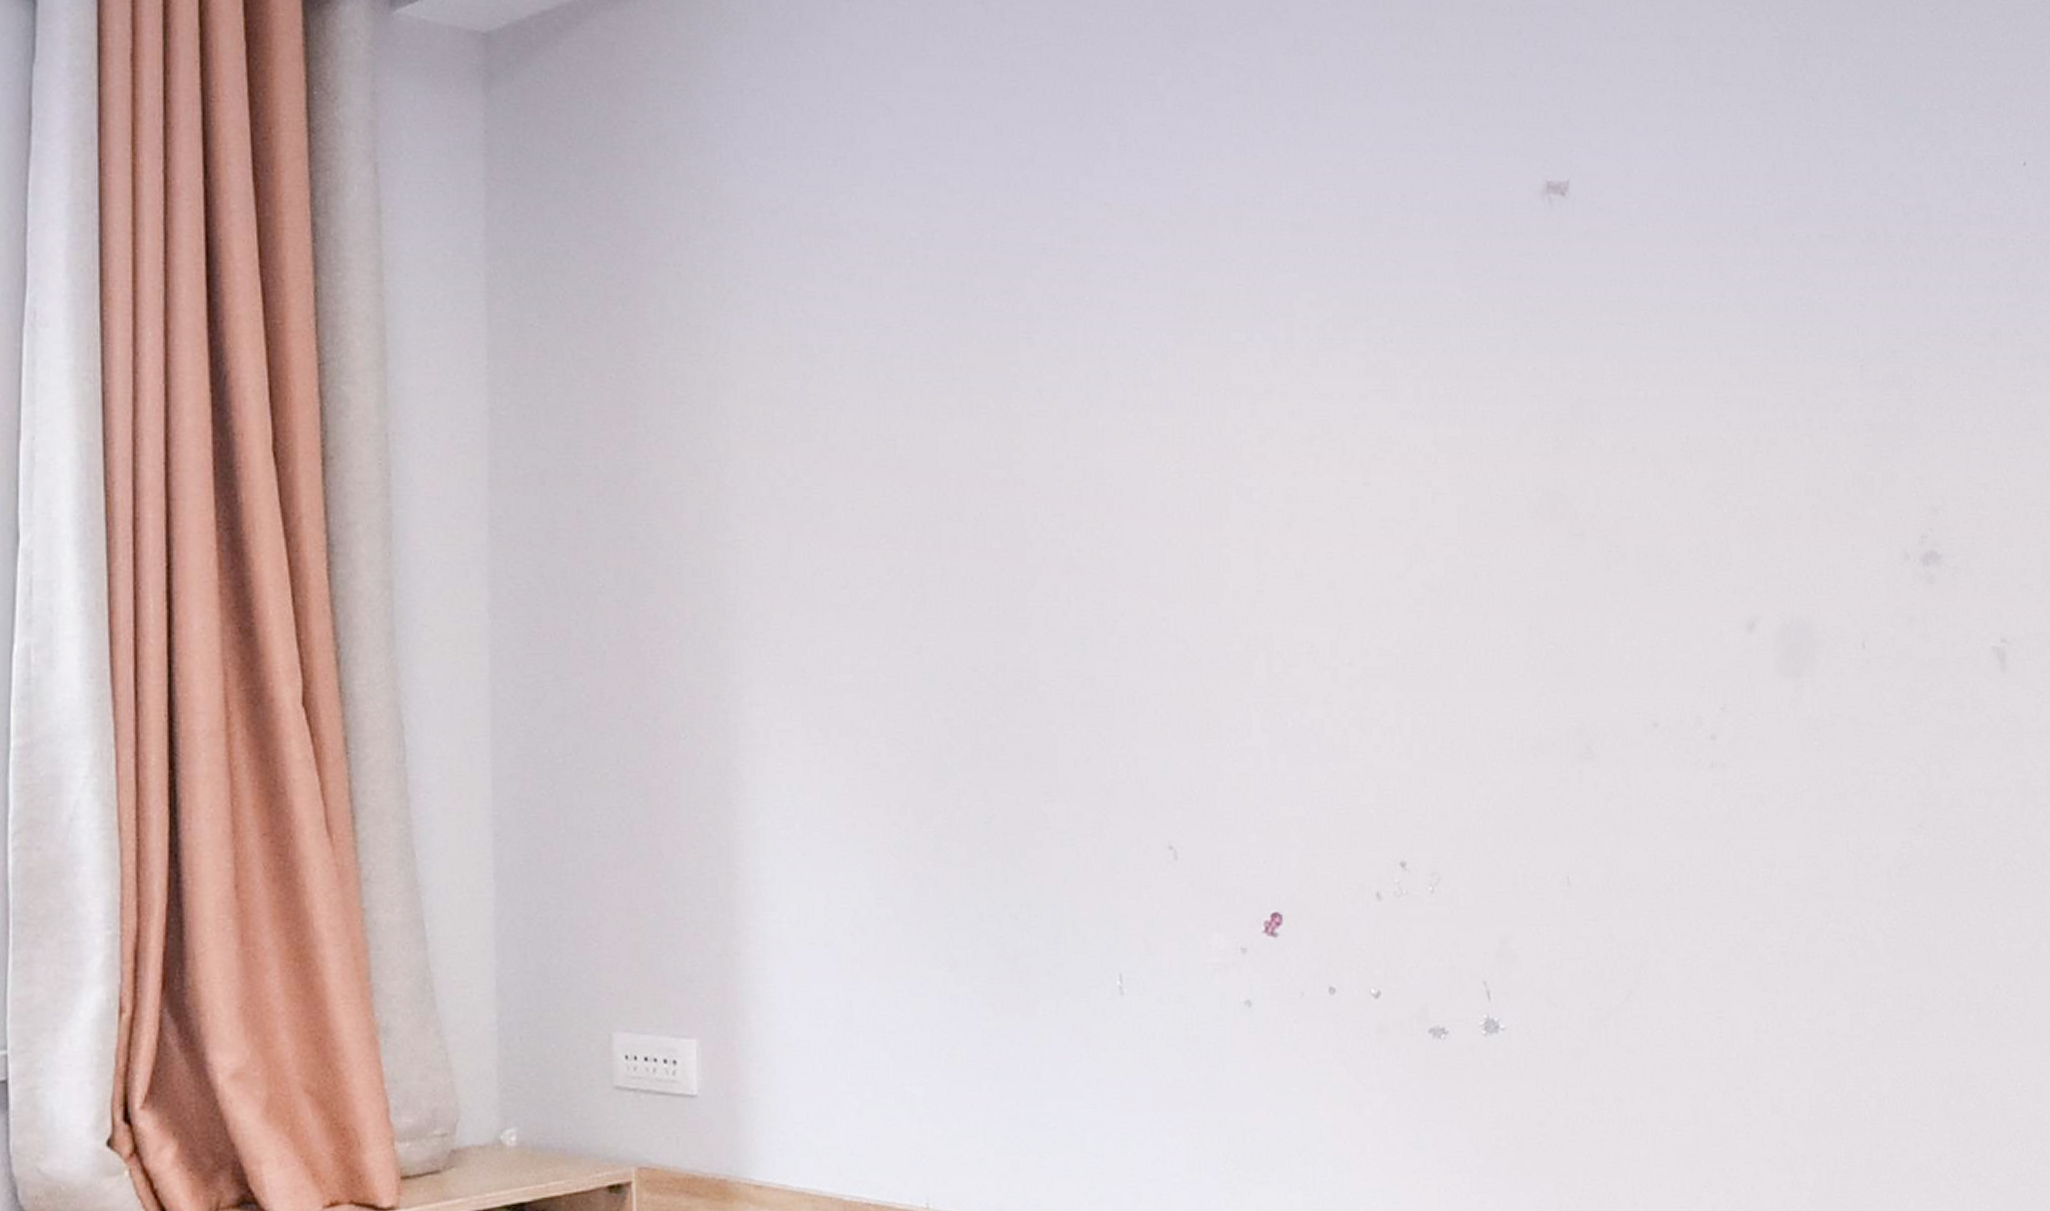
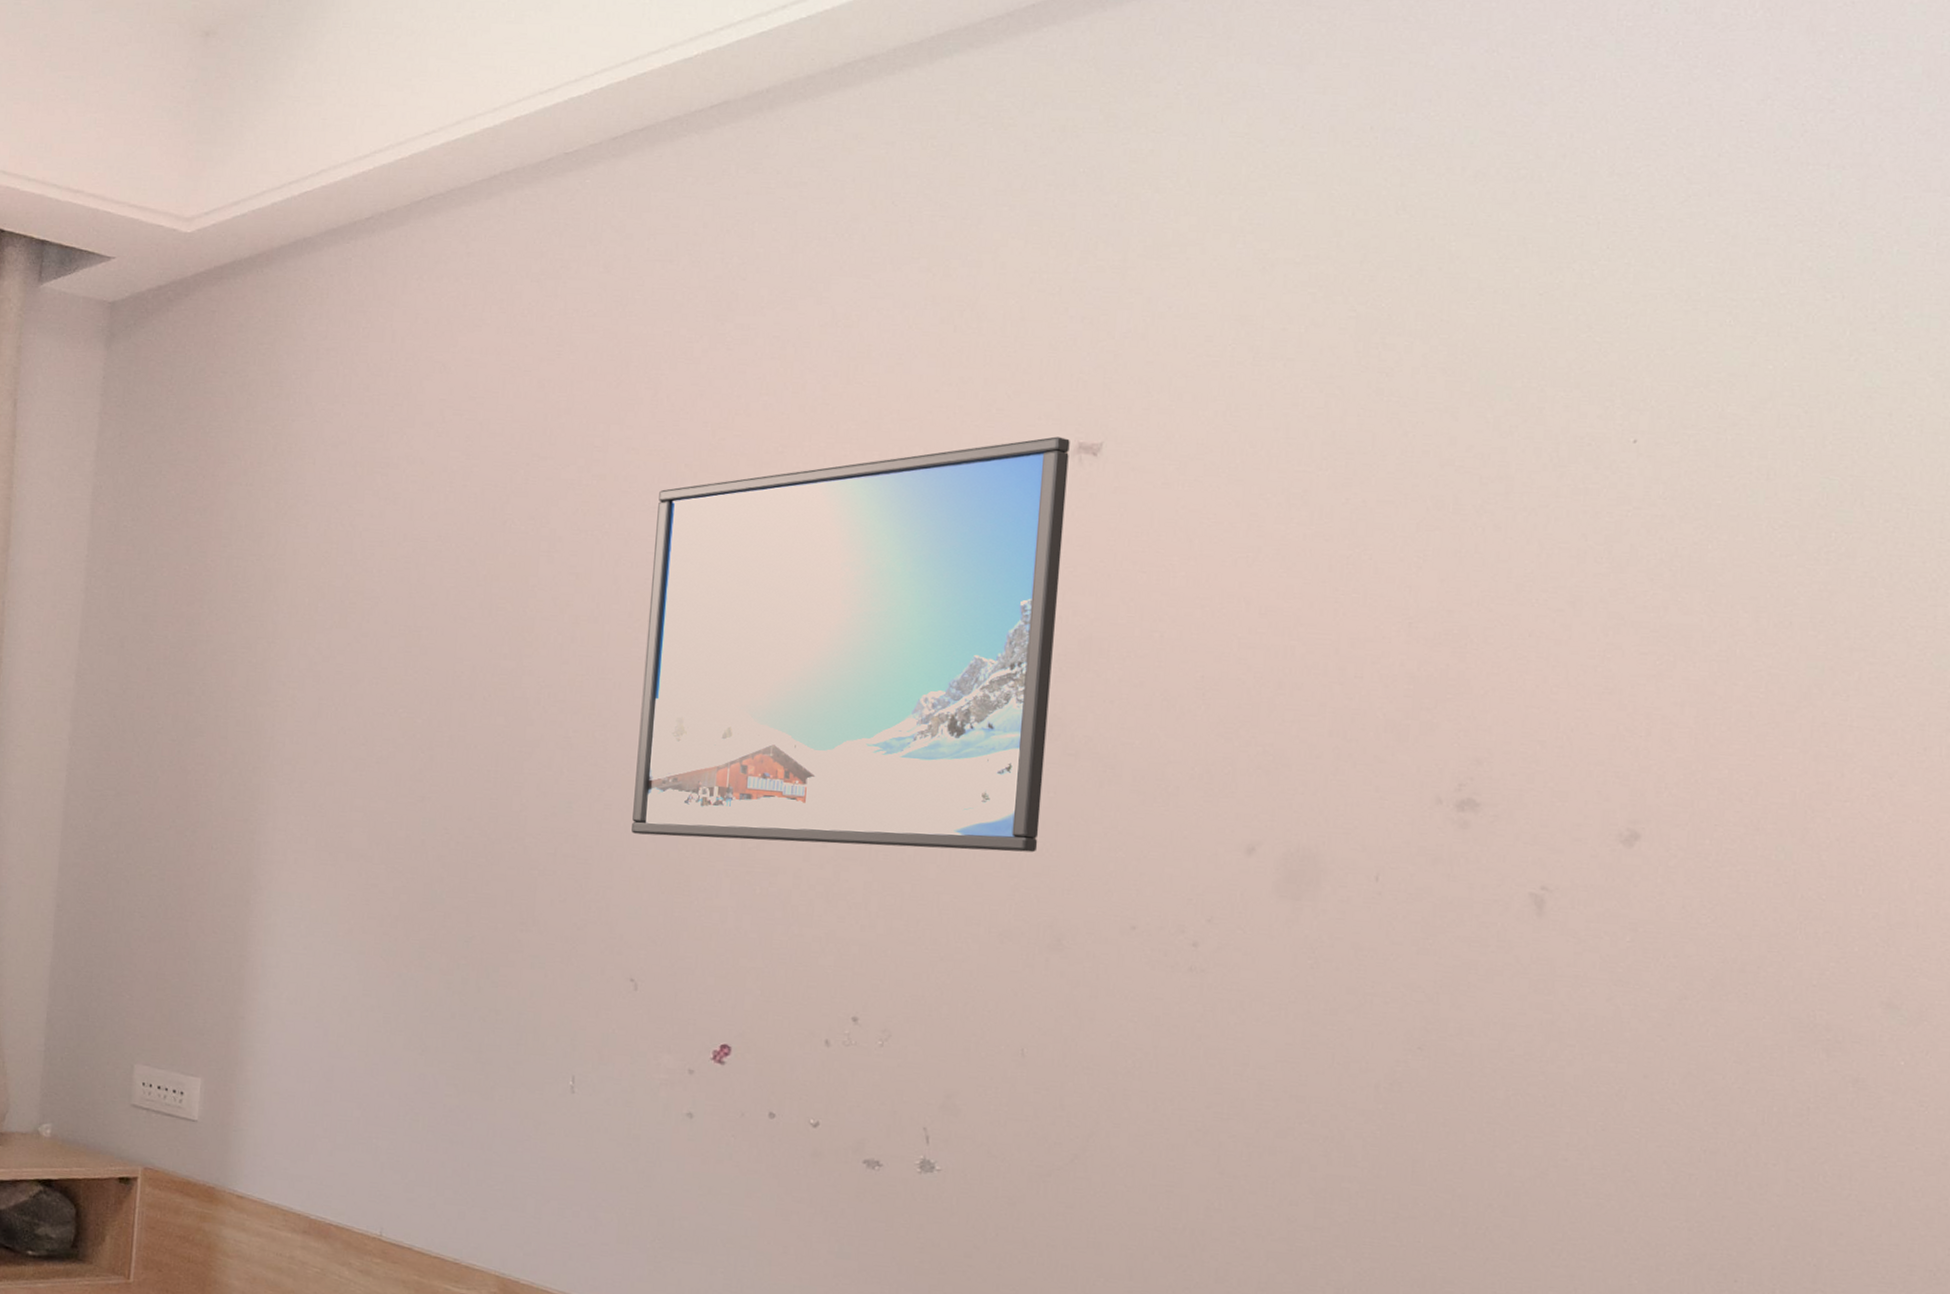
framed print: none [1138,175,1558,669] -> present [632,436,1070,853]

